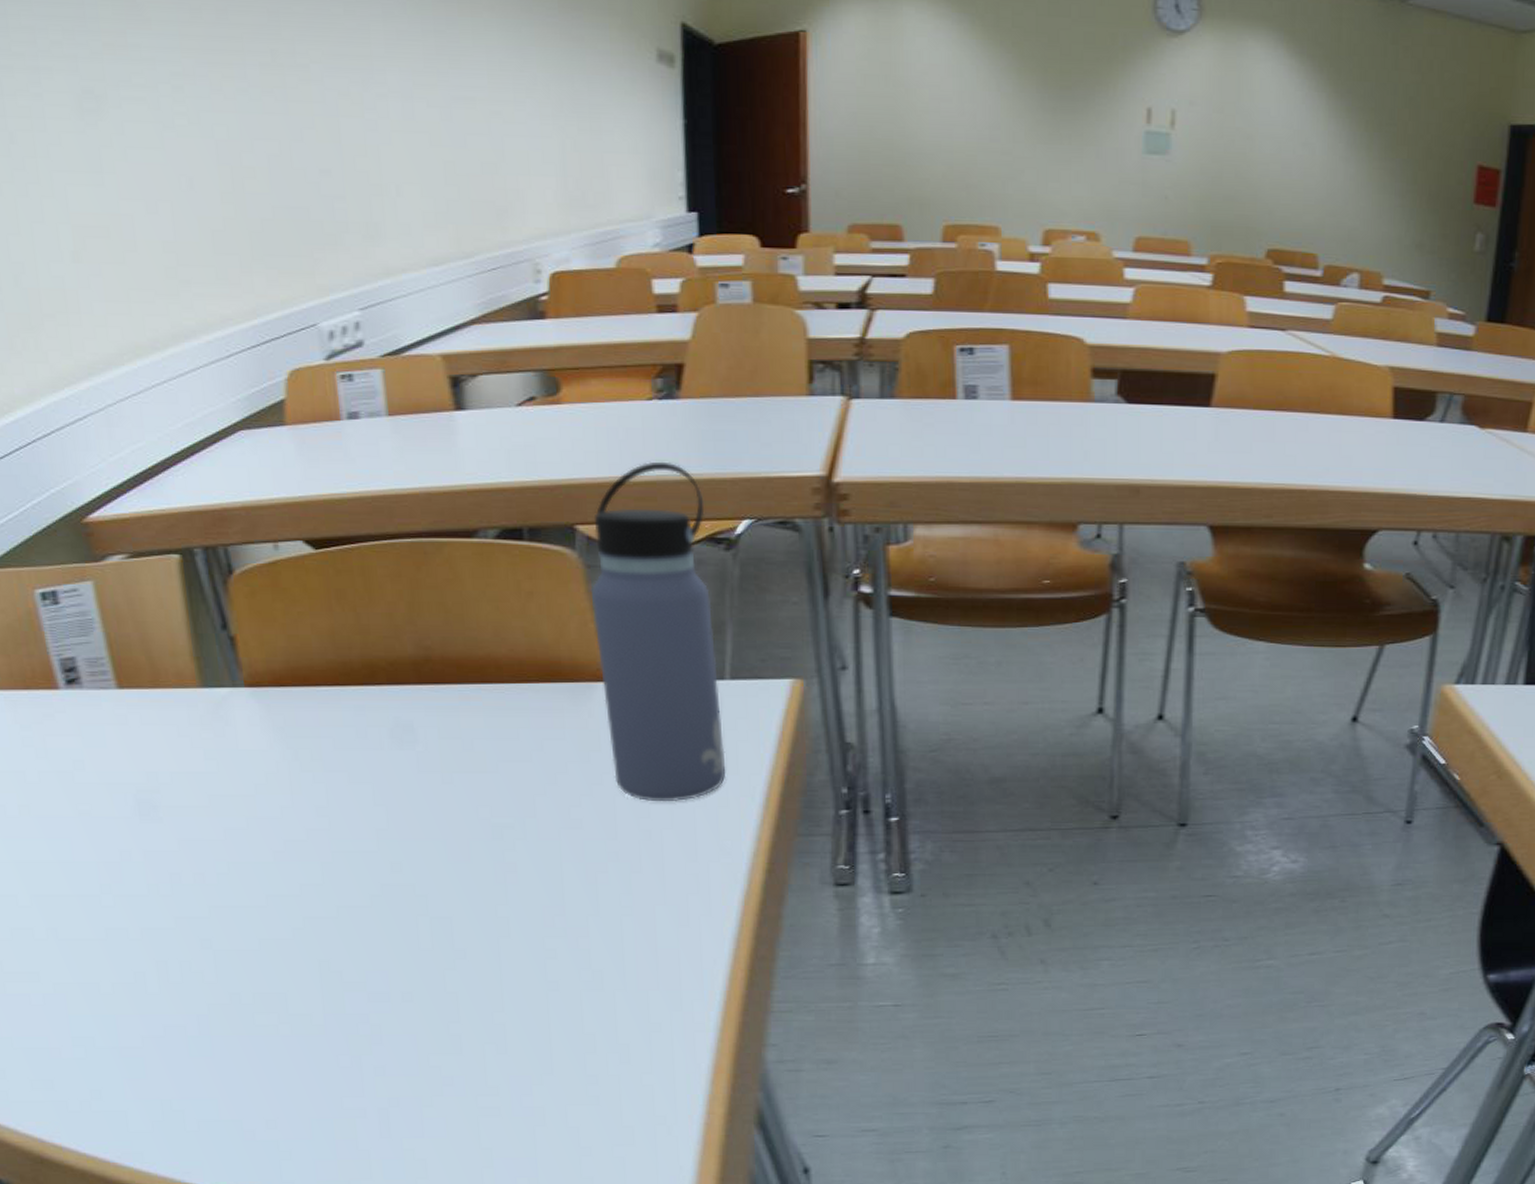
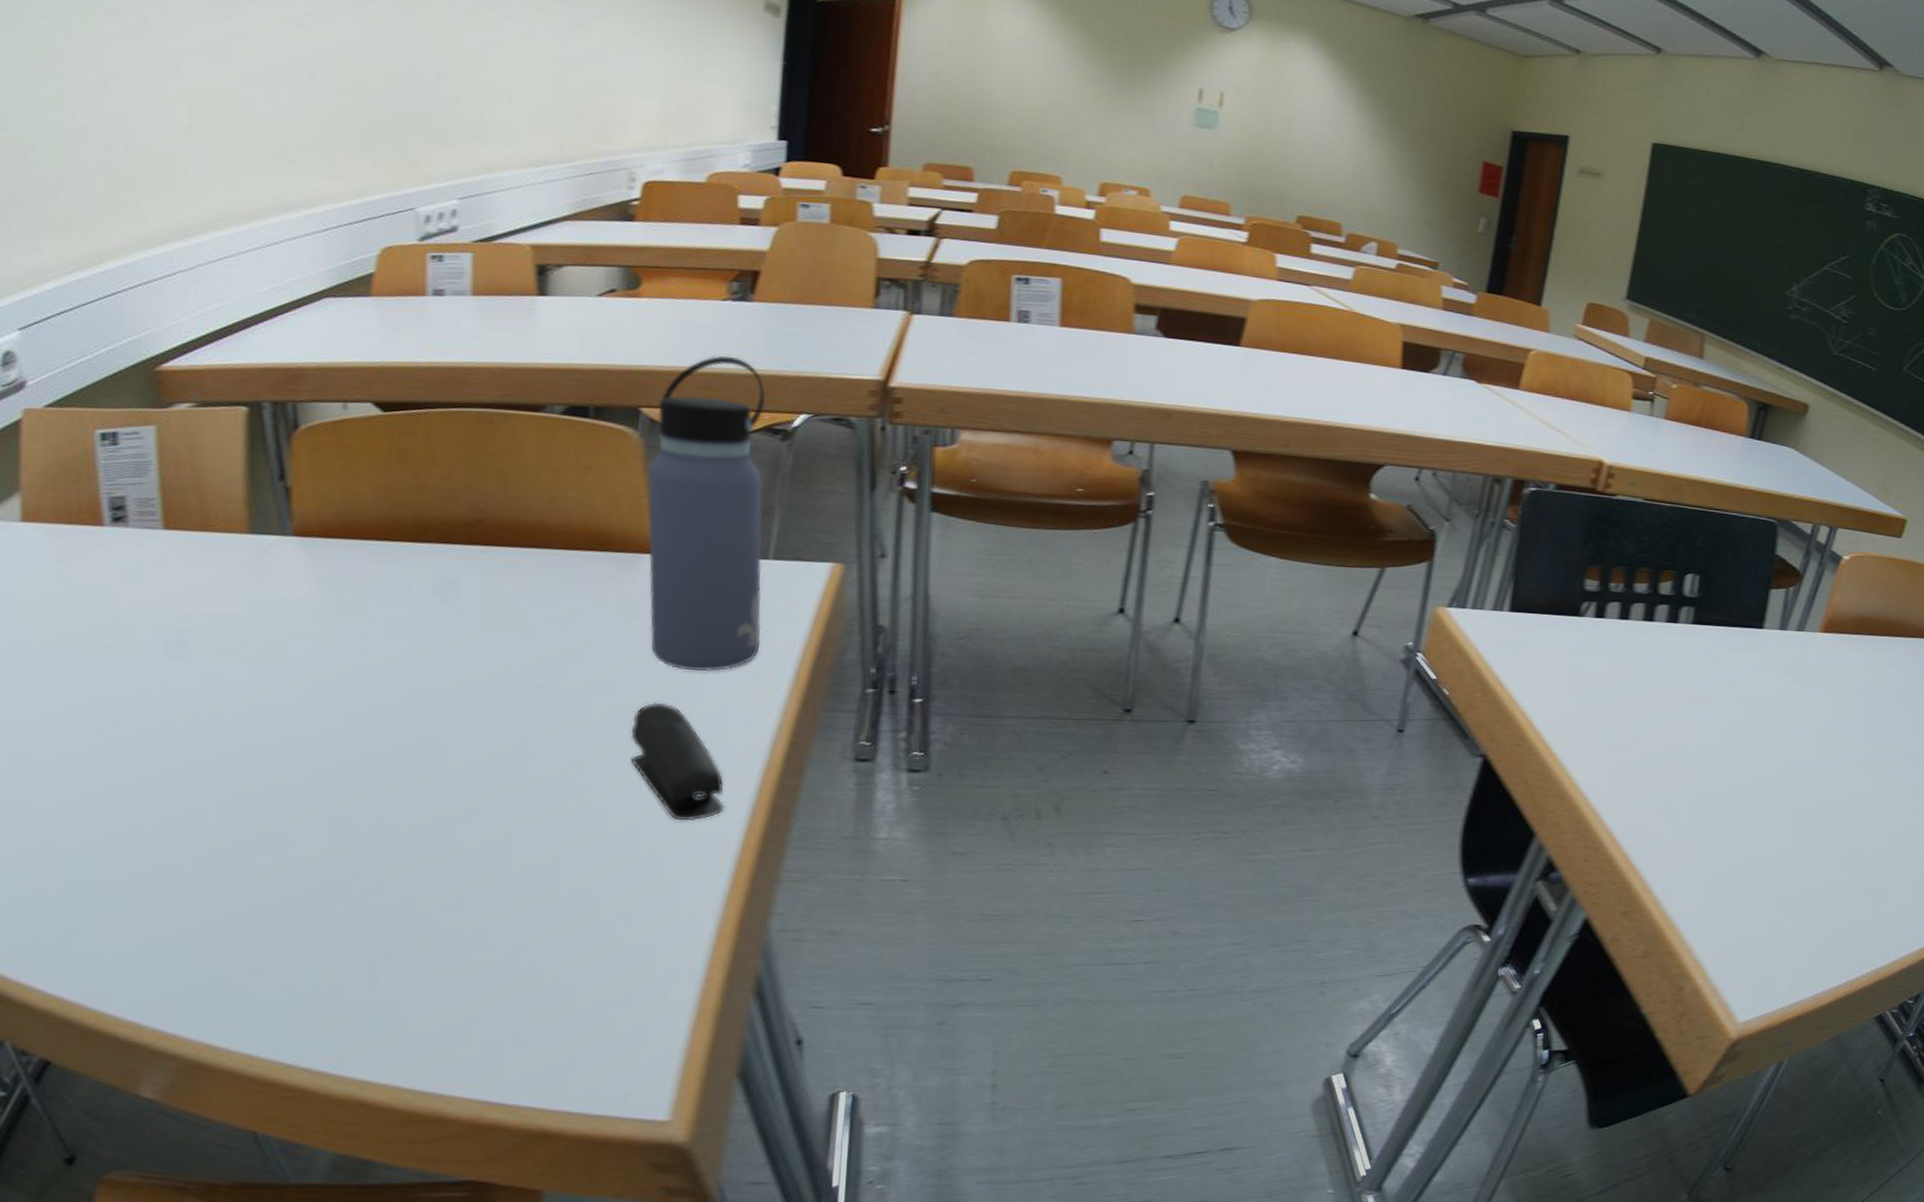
stapler: none [605,836,709,956] -> present [630,702,726,821]

